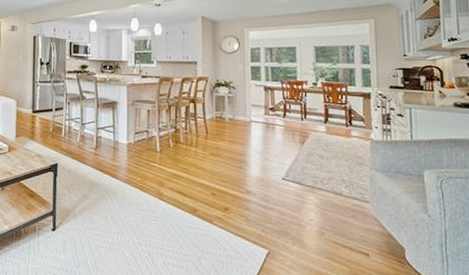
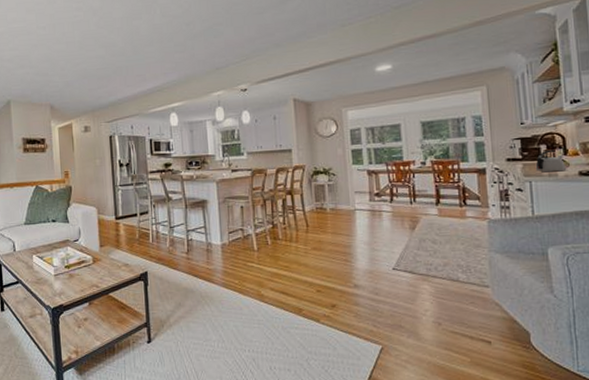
kettle: none [415,81,443,102] -> present [535,149,567,173]

